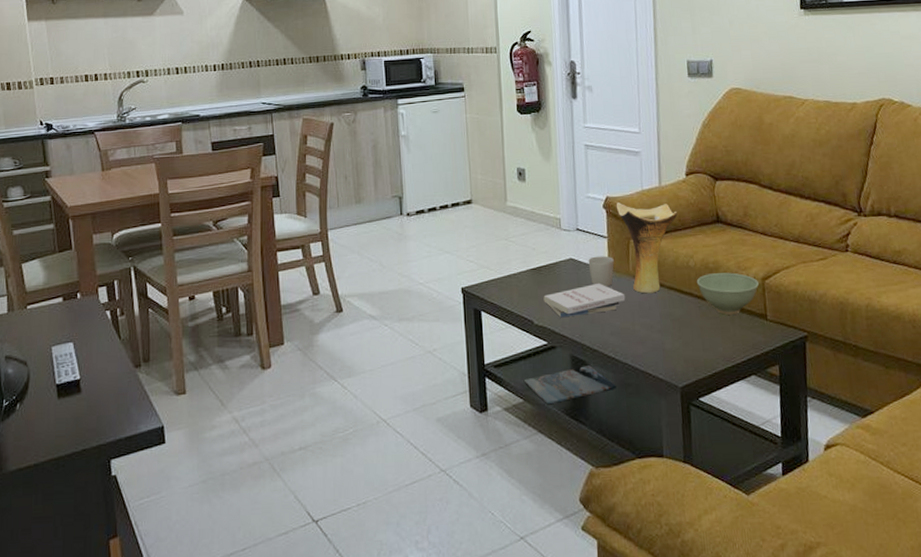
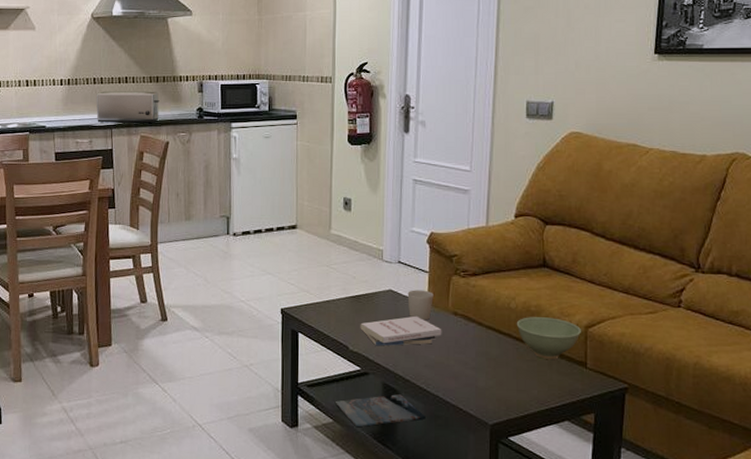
toaster: none [253,71,322,108] -> present [96,91,160,123]
vase: present [616,202,678,294] -> none [440,239,503,331]

